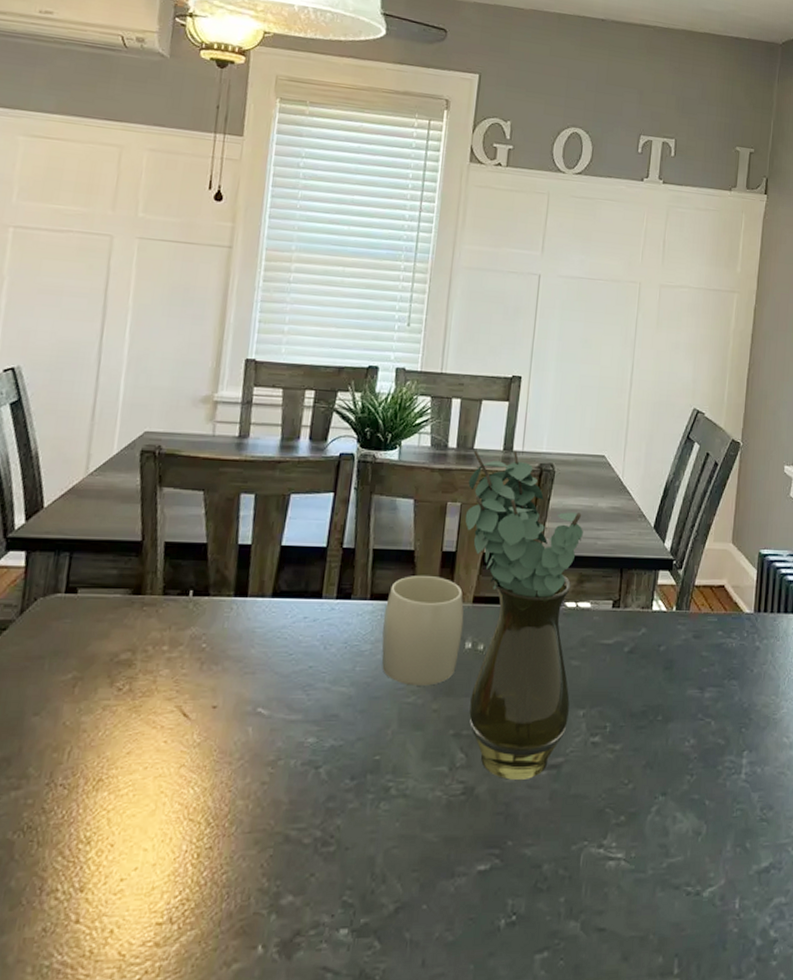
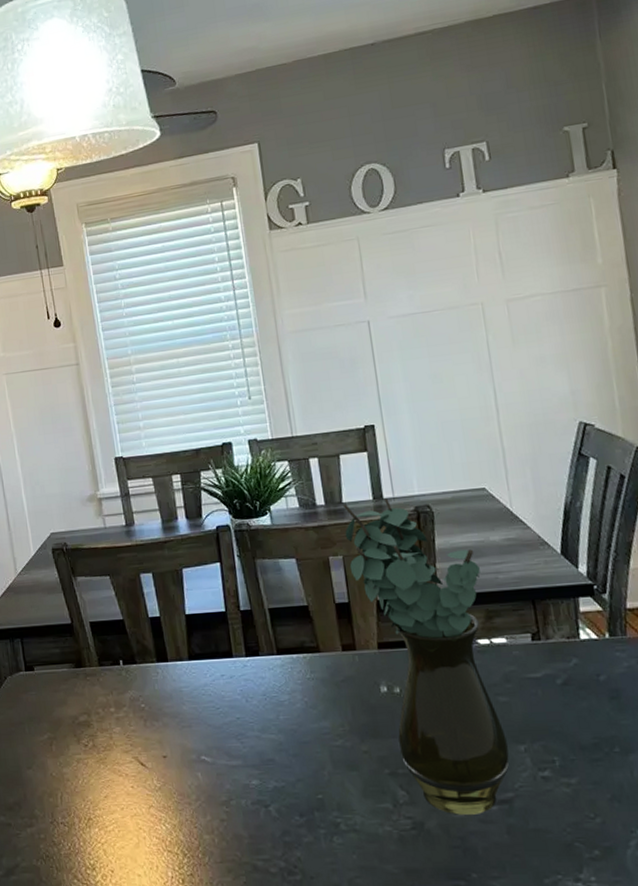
mug: present [381,575,464,686] -> none [293,627,377,730]

